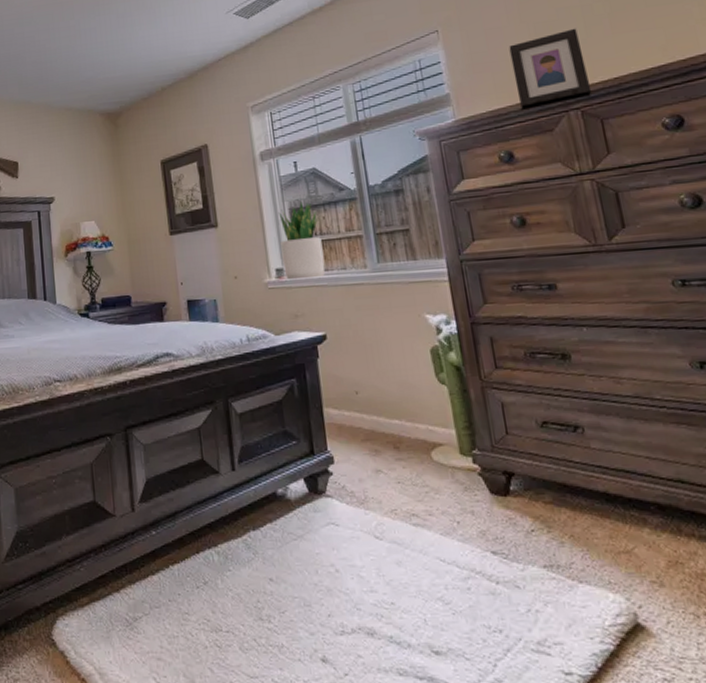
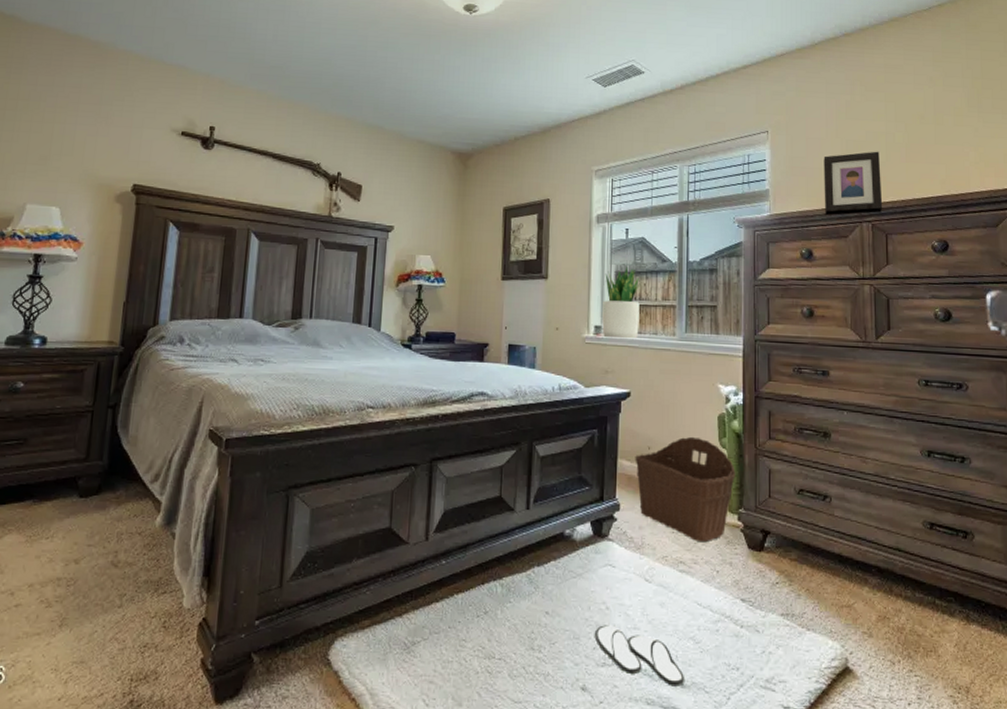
slippers: none [327,589,440,653] -> present [595,625,685,685]
wicker basket: none [342,375,462,490] -> present [635,436,736,541]

